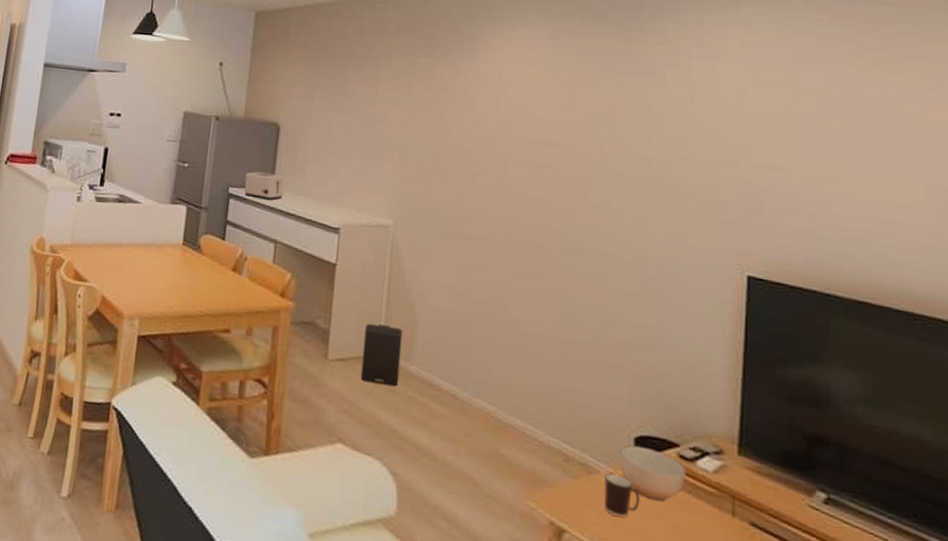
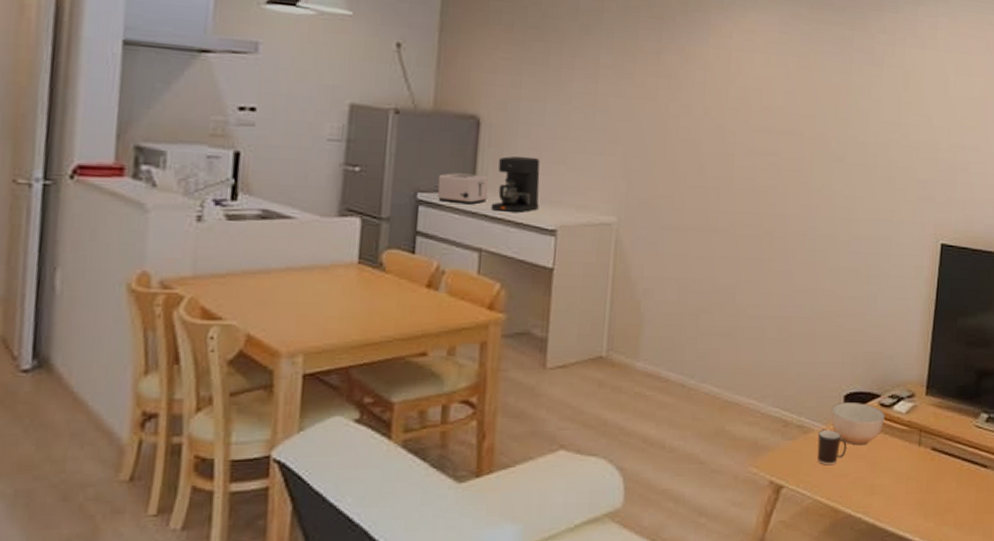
coffee maker: none [285,159,327,211] -> present [490,155,540,214]
pedal bin: present [360,323,403,387] -> none [583,325,629,385]

